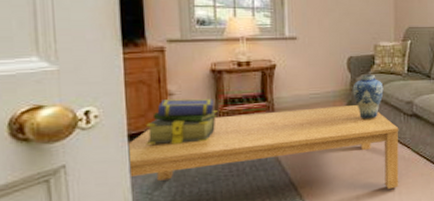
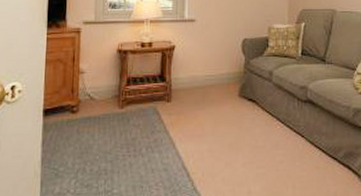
coffee table: present [129,104,399,189] -> none [42,87,293,182]
stack of books: present [146,98,218,145] -> none [57,77,121,121]
vase: present [352,74,384,121] -> none [246,57,277,105]

